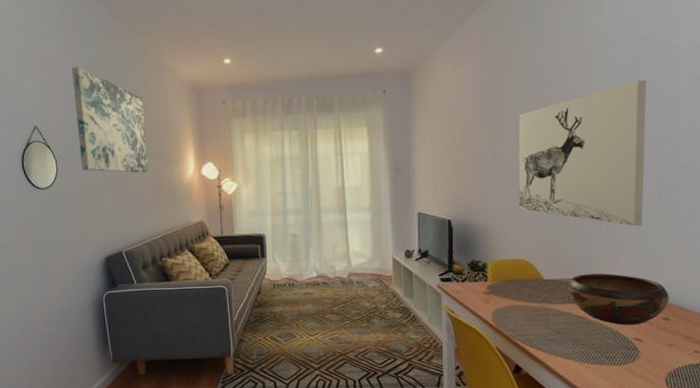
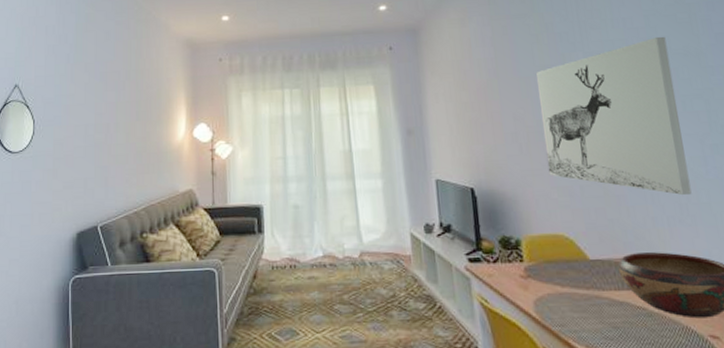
wall art: present [72,66,149,173] -> none [61,24,135,135]

